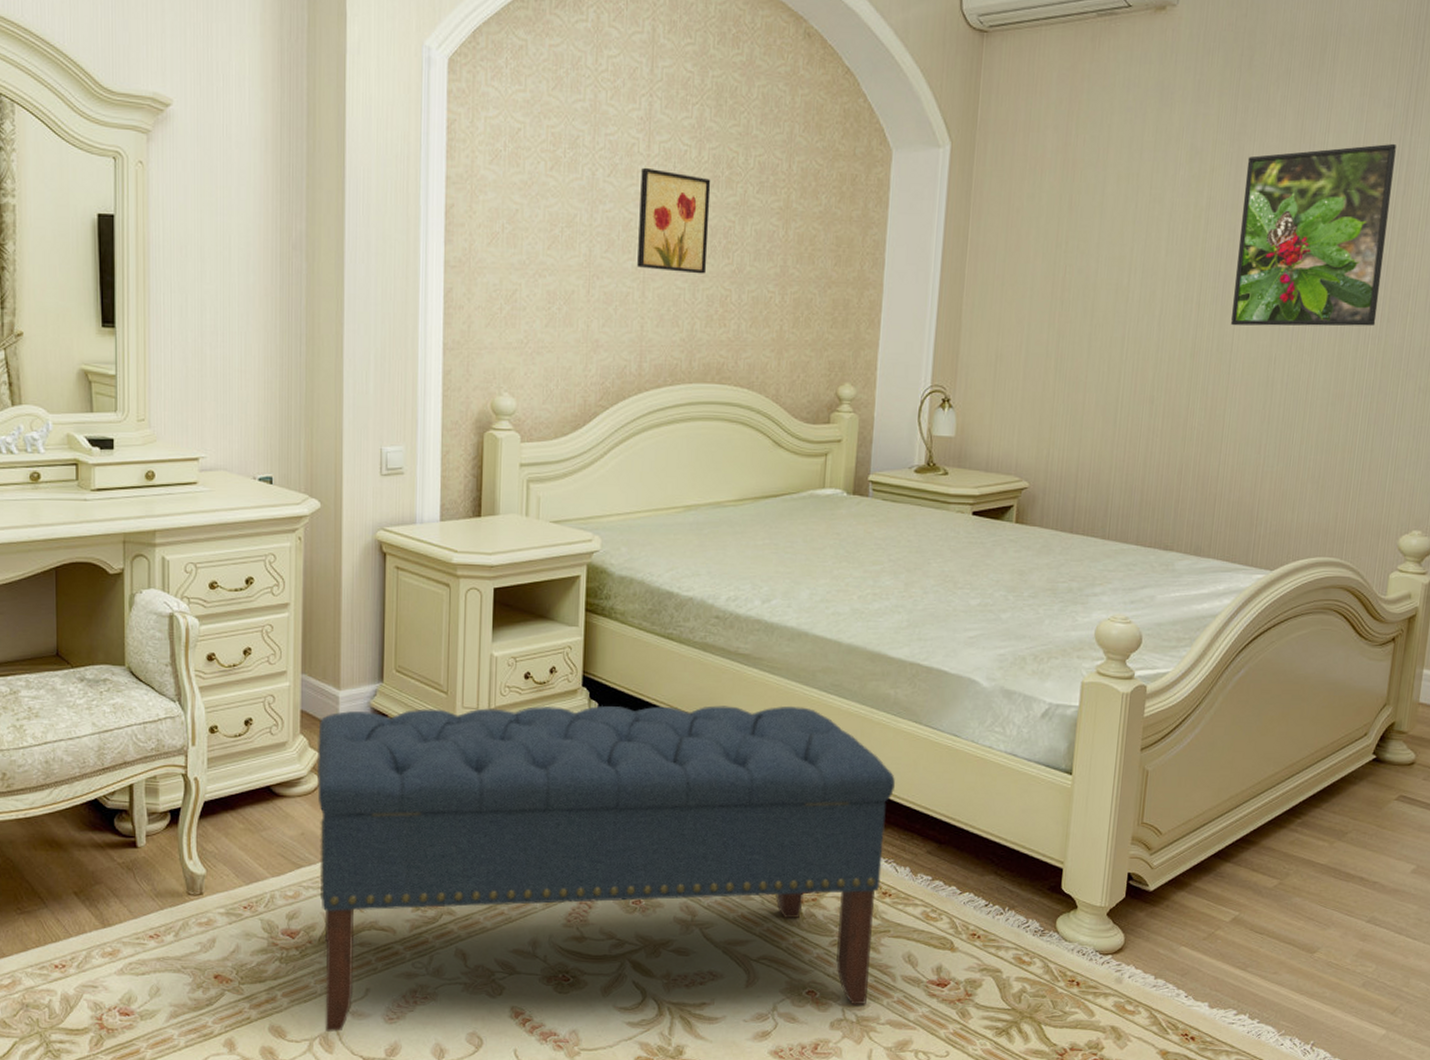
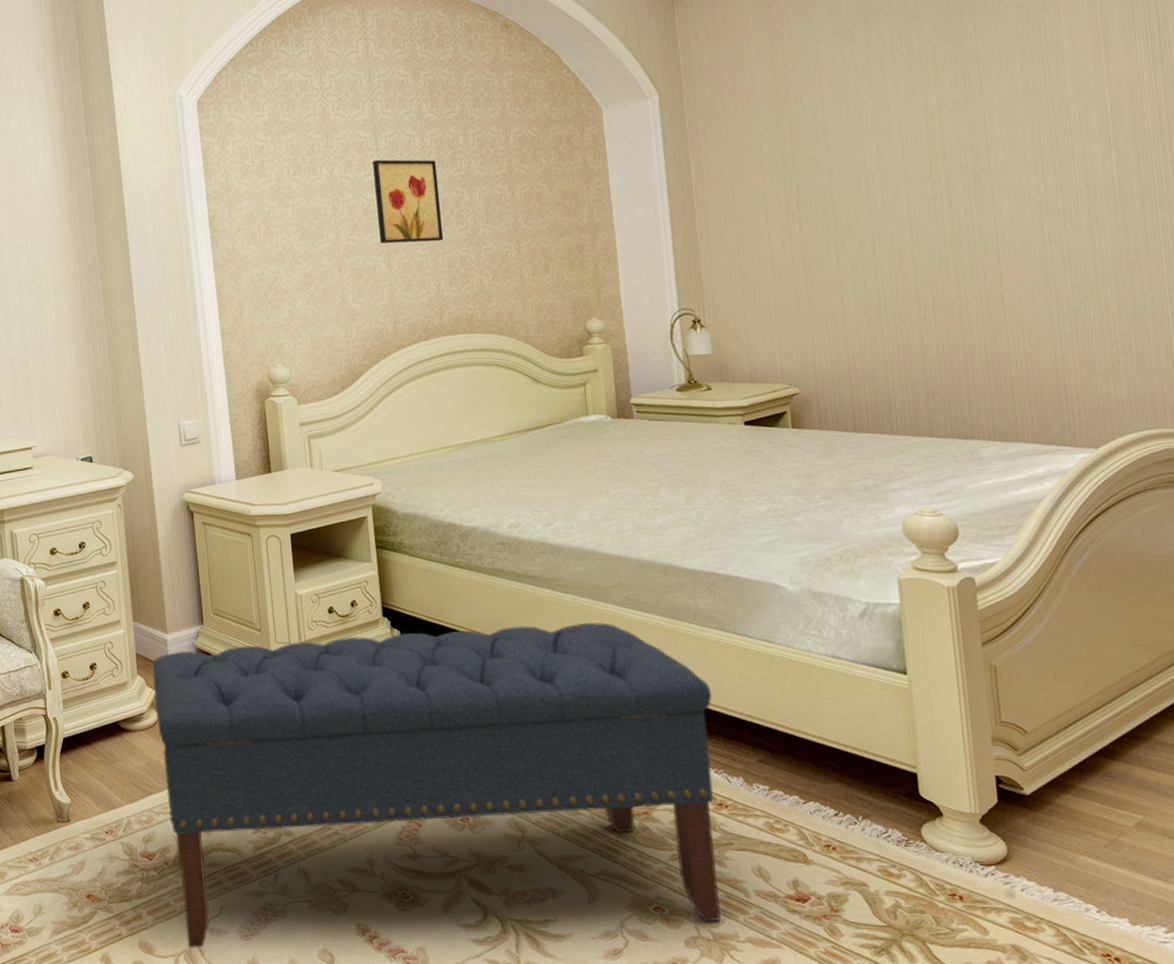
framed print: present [1231,143,1396,327] -> none [973,14,1161,213]

